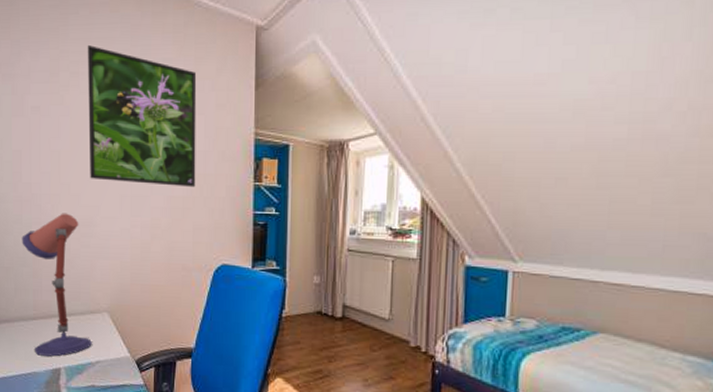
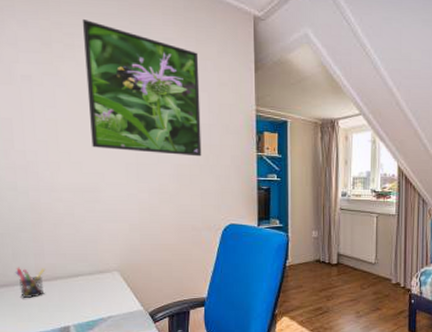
pen holder: none [16,302,42,336] -> present [15,267,46,298]
desk lamp: present [22,213,92,357] -> none [17,180,102,316]

